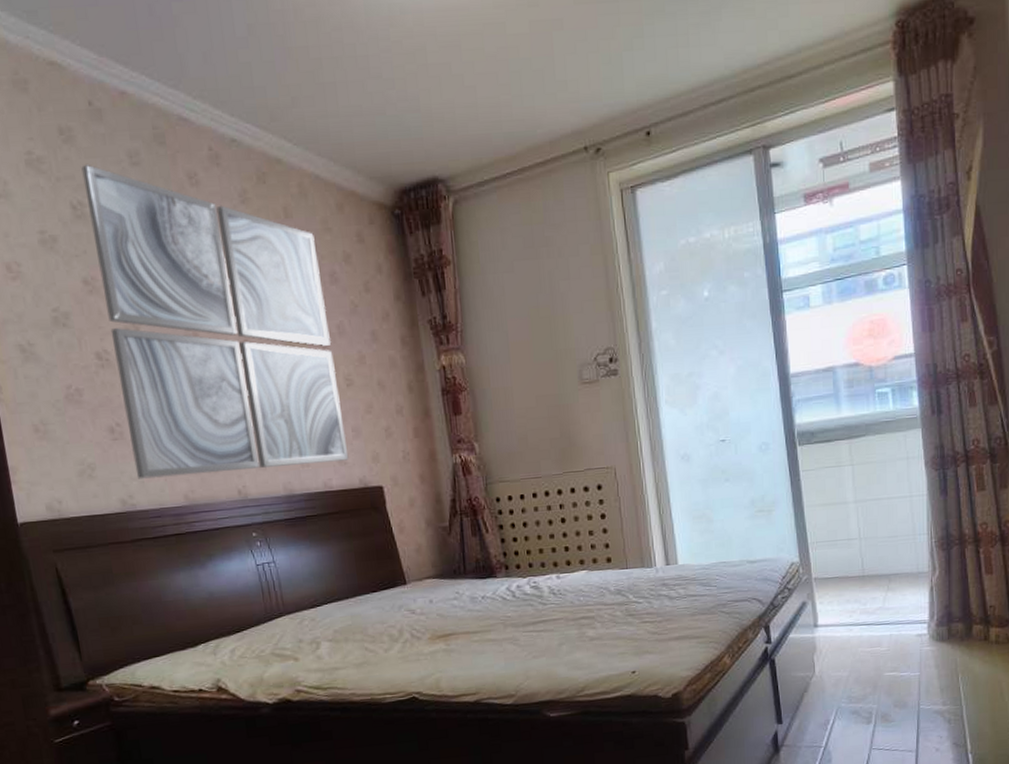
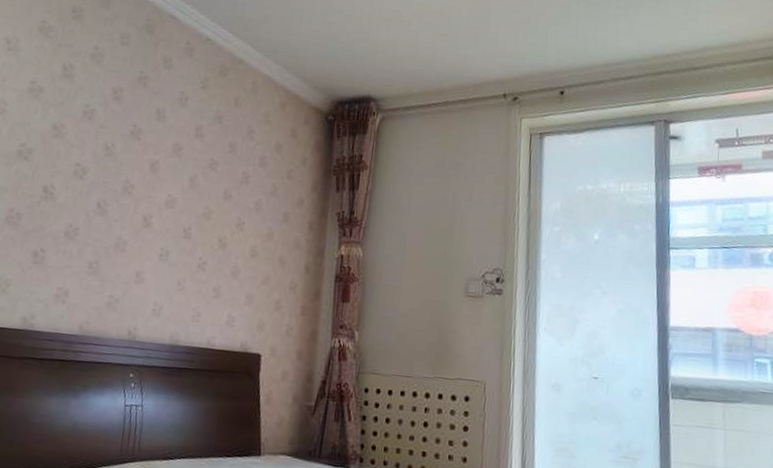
wall art: present [81,164,349,479] -> none [43,37,255,324]

